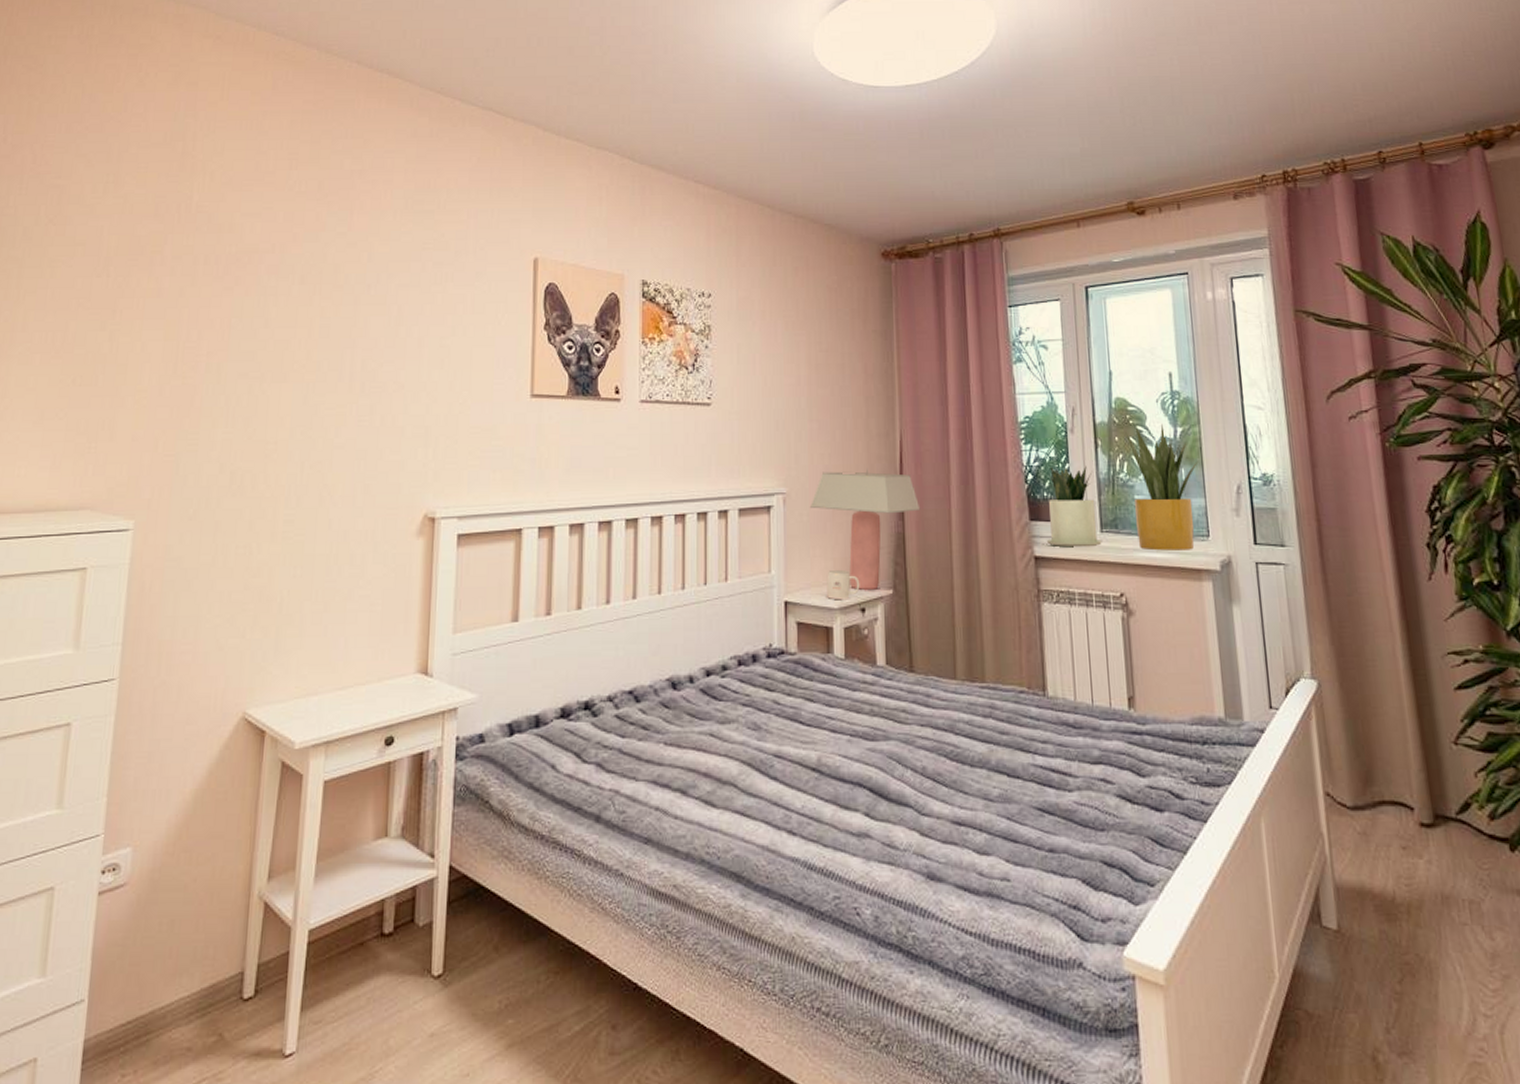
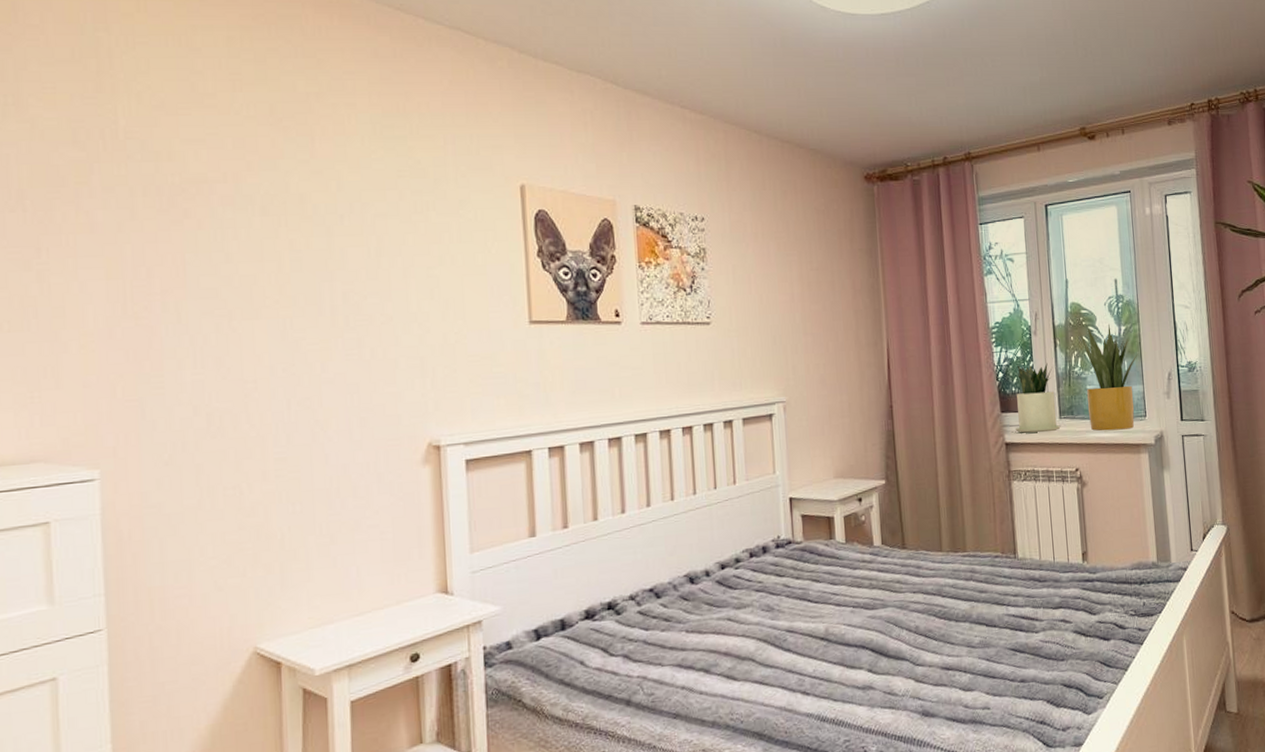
table lamp: present [809,468,921,590] -> none [808,375,908,482]
mug: present [827,569,860,600] -> none [826,466,857,494]

